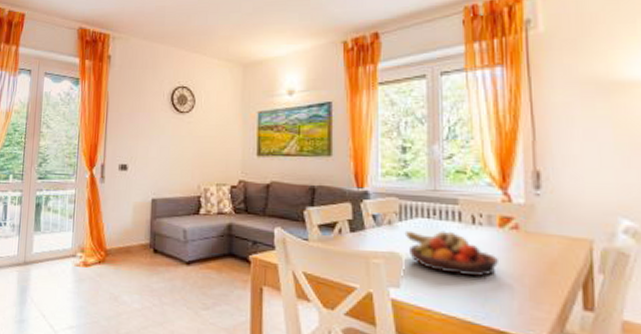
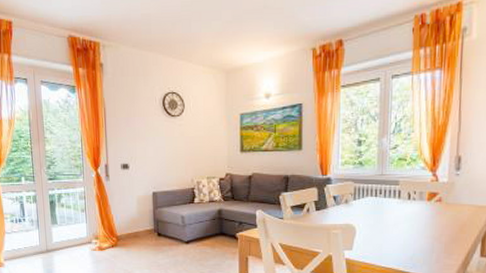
fruit bowl: present [404,230,498,278] -> none [357,206,425,239]

